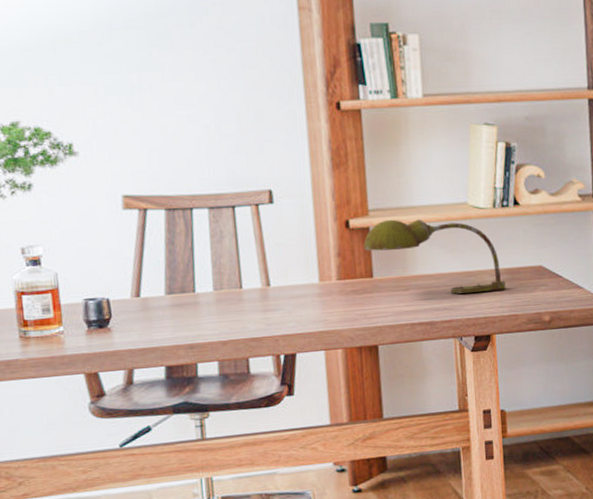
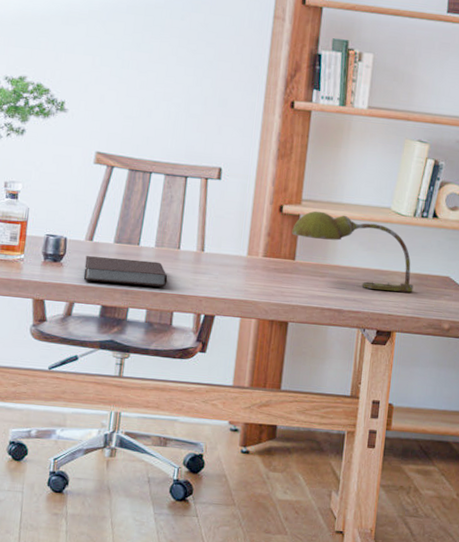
notebook: none [135,307,236,342] -> present [83,256,168,287]

